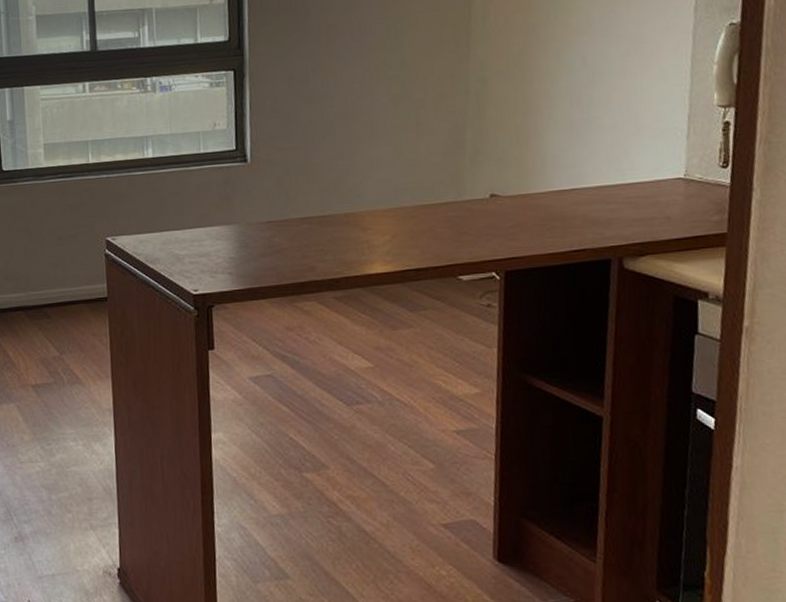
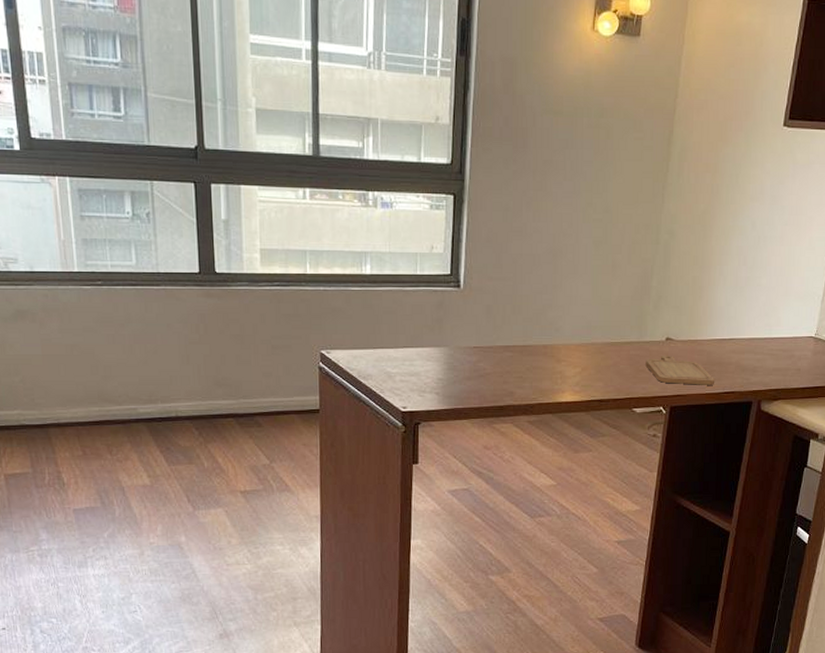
chopping board: none [468,214,559,245] -> present [645,356,715,385]

